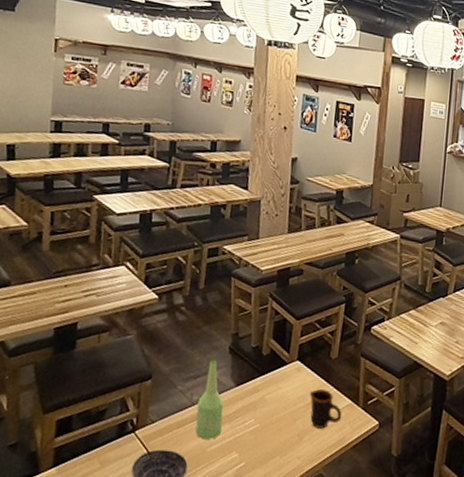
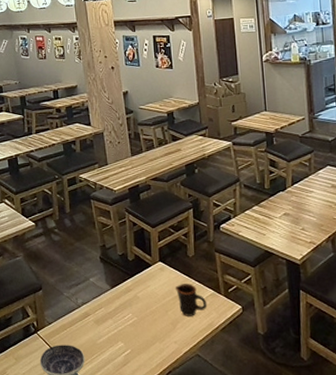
bottle: present [195,359,224,439] -> none [82,268,107,333]

